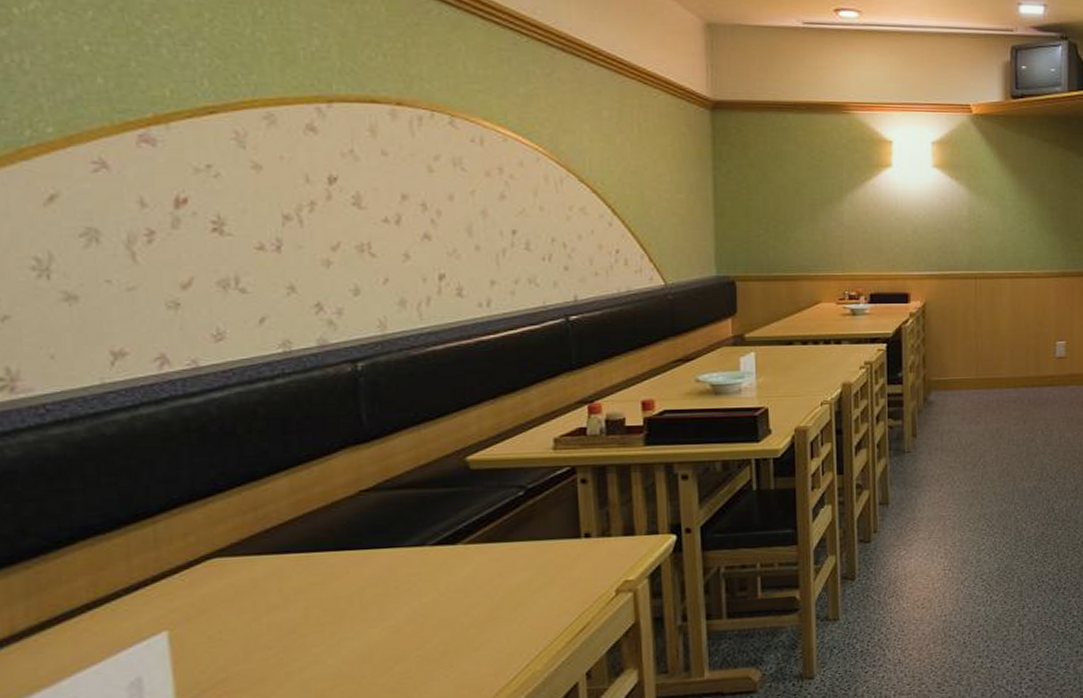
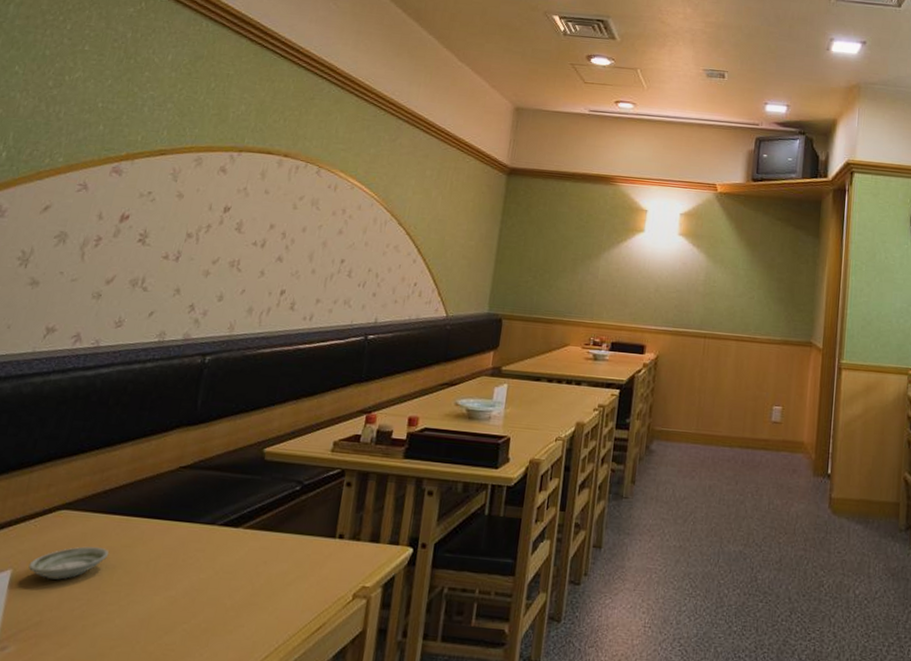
saucer: none [189,590,296,633] -> present [28,546,110,580]

